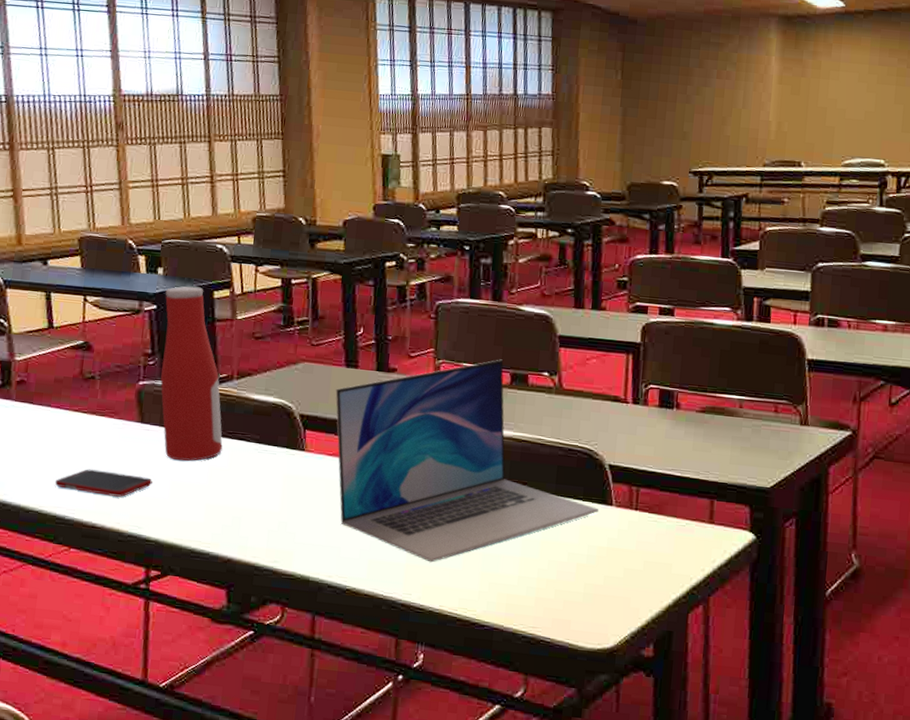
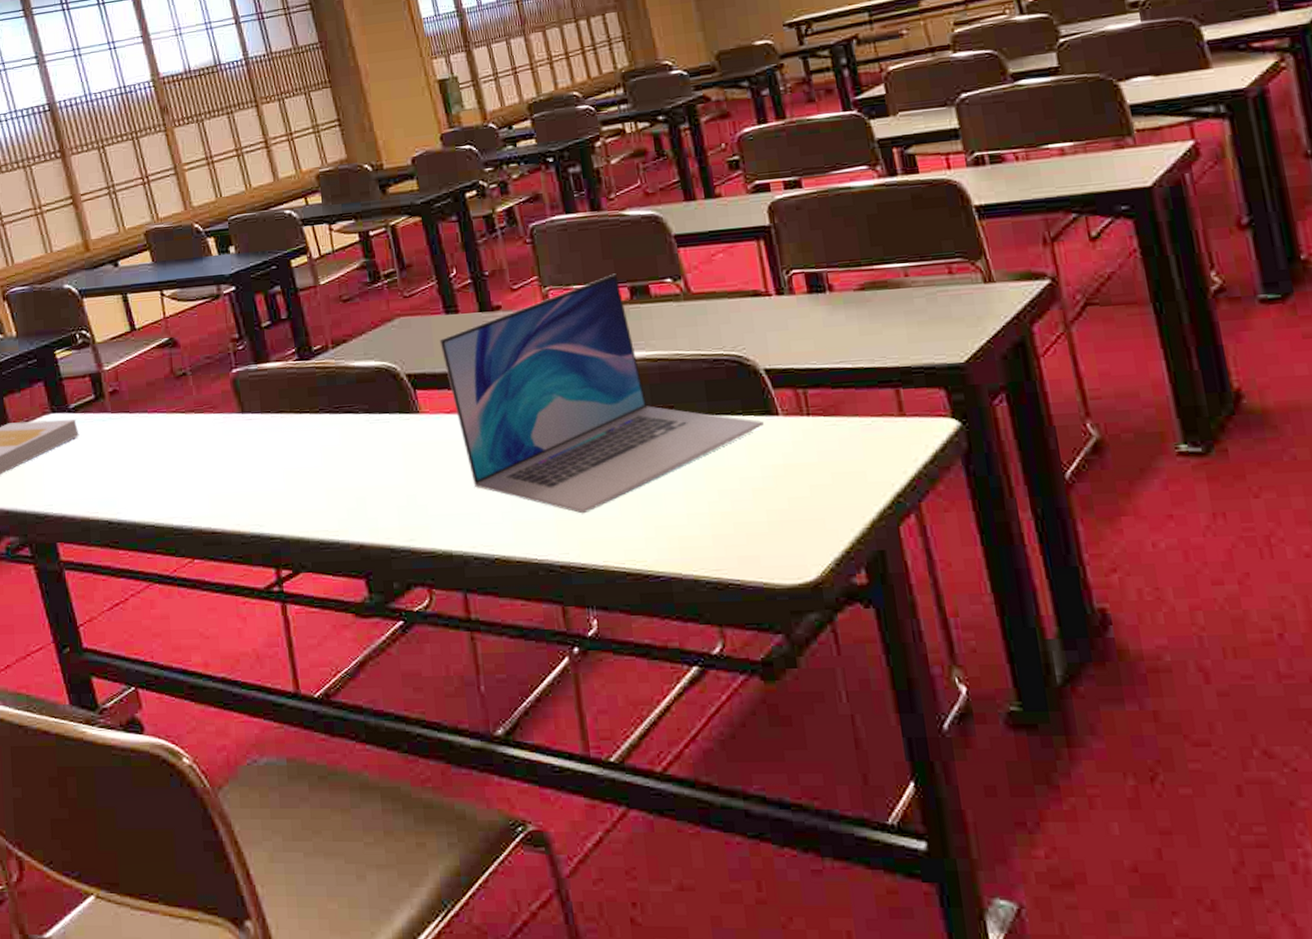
cell phone: present [54,469,153,497] -> none [165,470,266,497]
bottle: present [160,286,223,462] -> none [241,258,332,447]

